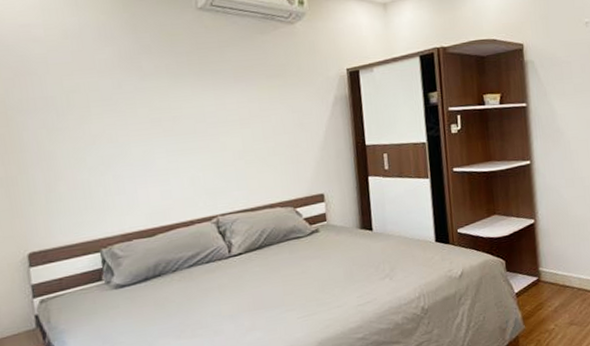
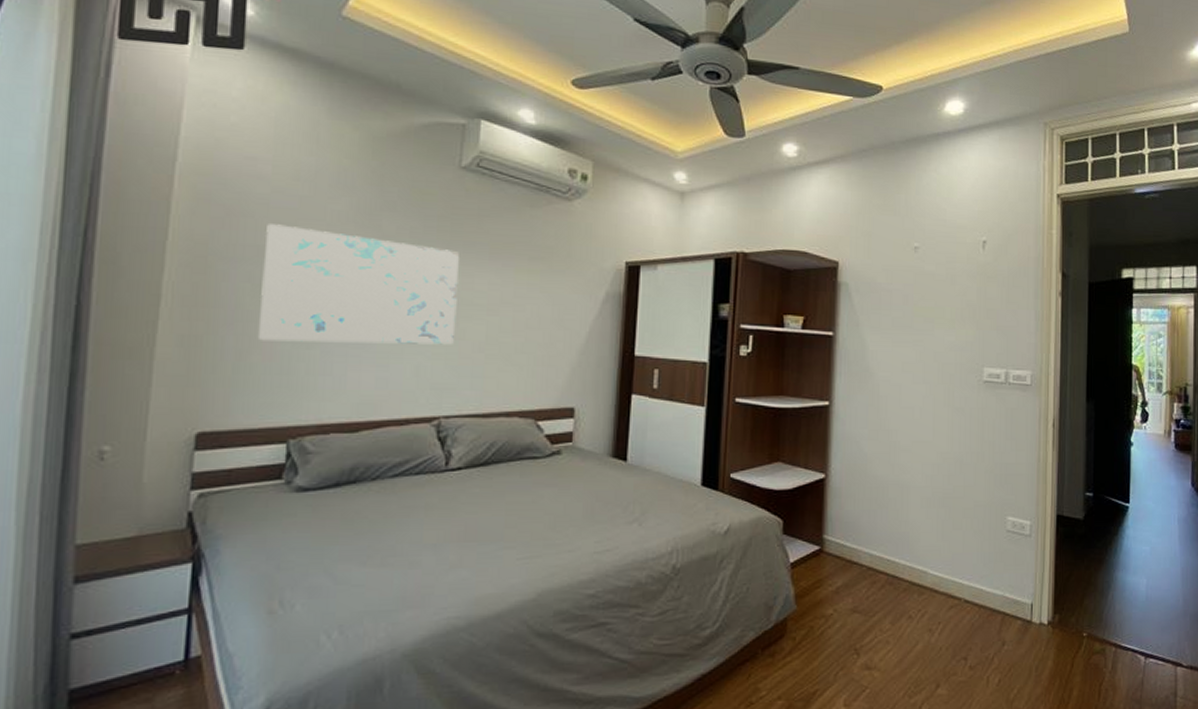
wall art: none [49,77,218,174] -> present [257,224,459,345]

